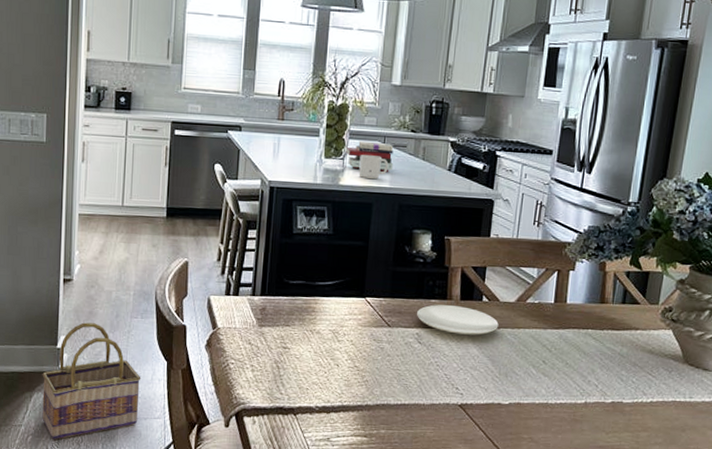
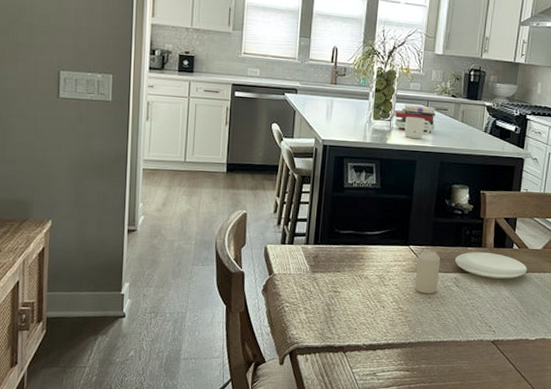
basket: present [42,322,141,440] -> none [106,270,202,379]
candle: none [372,301,401,351] -> present [415,249,441,294]

